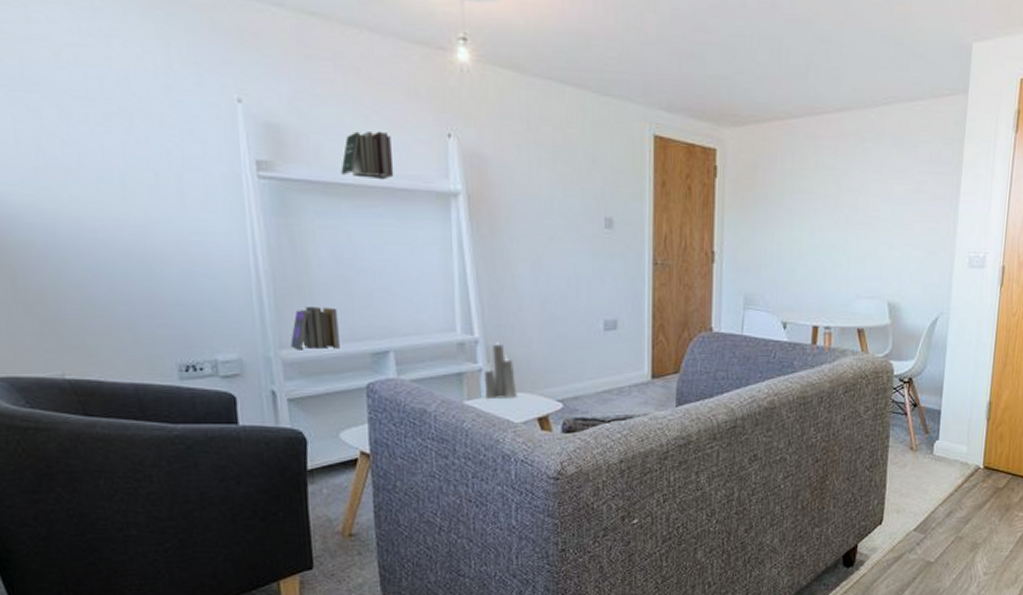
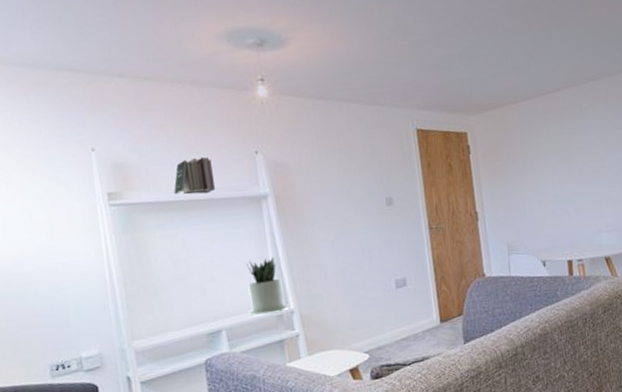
books: present [290,307,340,350] -> none [141,300,181,340]
planter: none [425,272,472,340] -> present [247,258,288,316]
candle: present [484,342,517,400] -> none [301,310,330,360]

